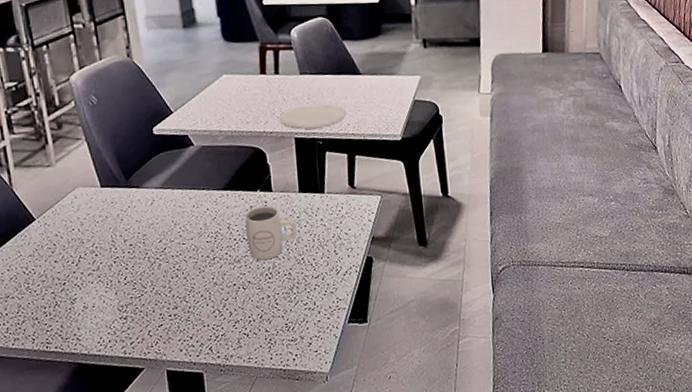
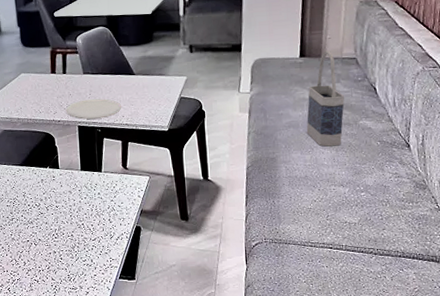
mug: present [244,205,297,261] -> none [36,180,78,223]
bag: none [552,45,590,152] -> present [306,51,344,147]

